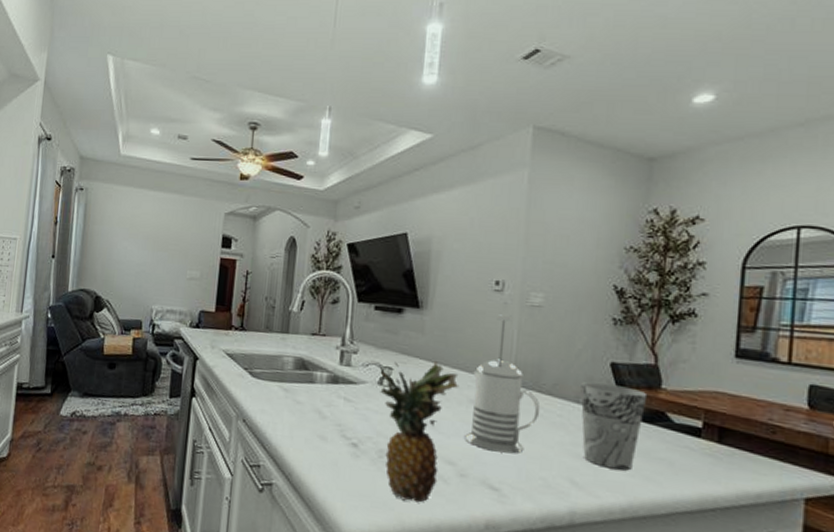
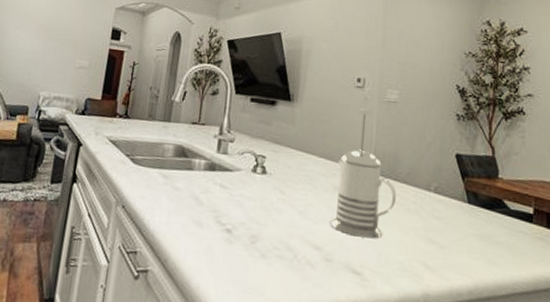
fruit: present [380,361,459,503] -> none [254,150,326,288]
cup: present [581,382,648,471] -> none [431,171,488,254]

